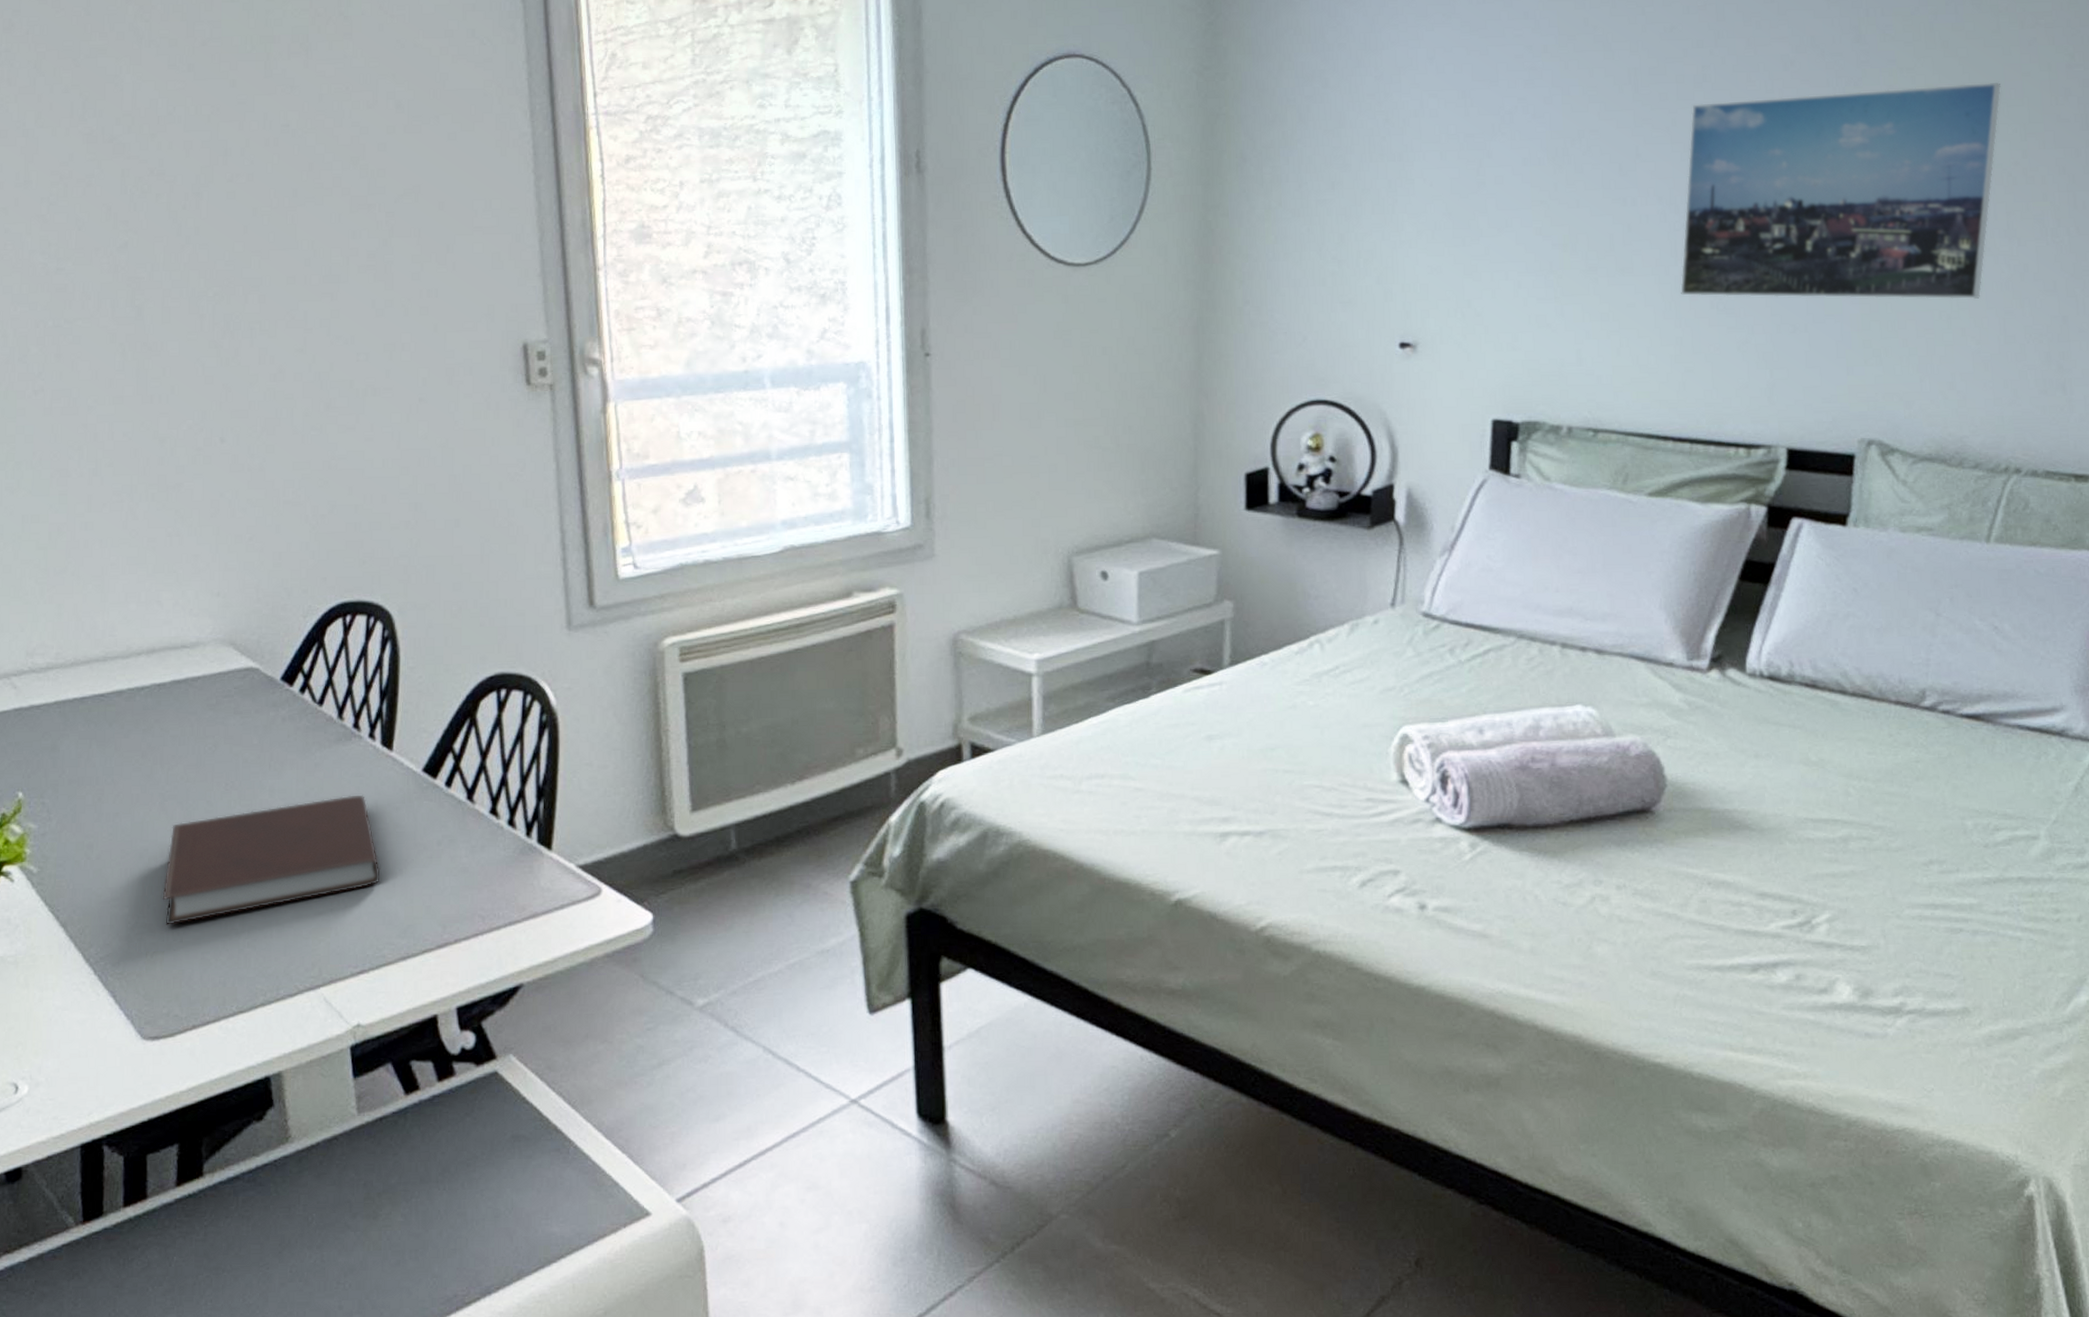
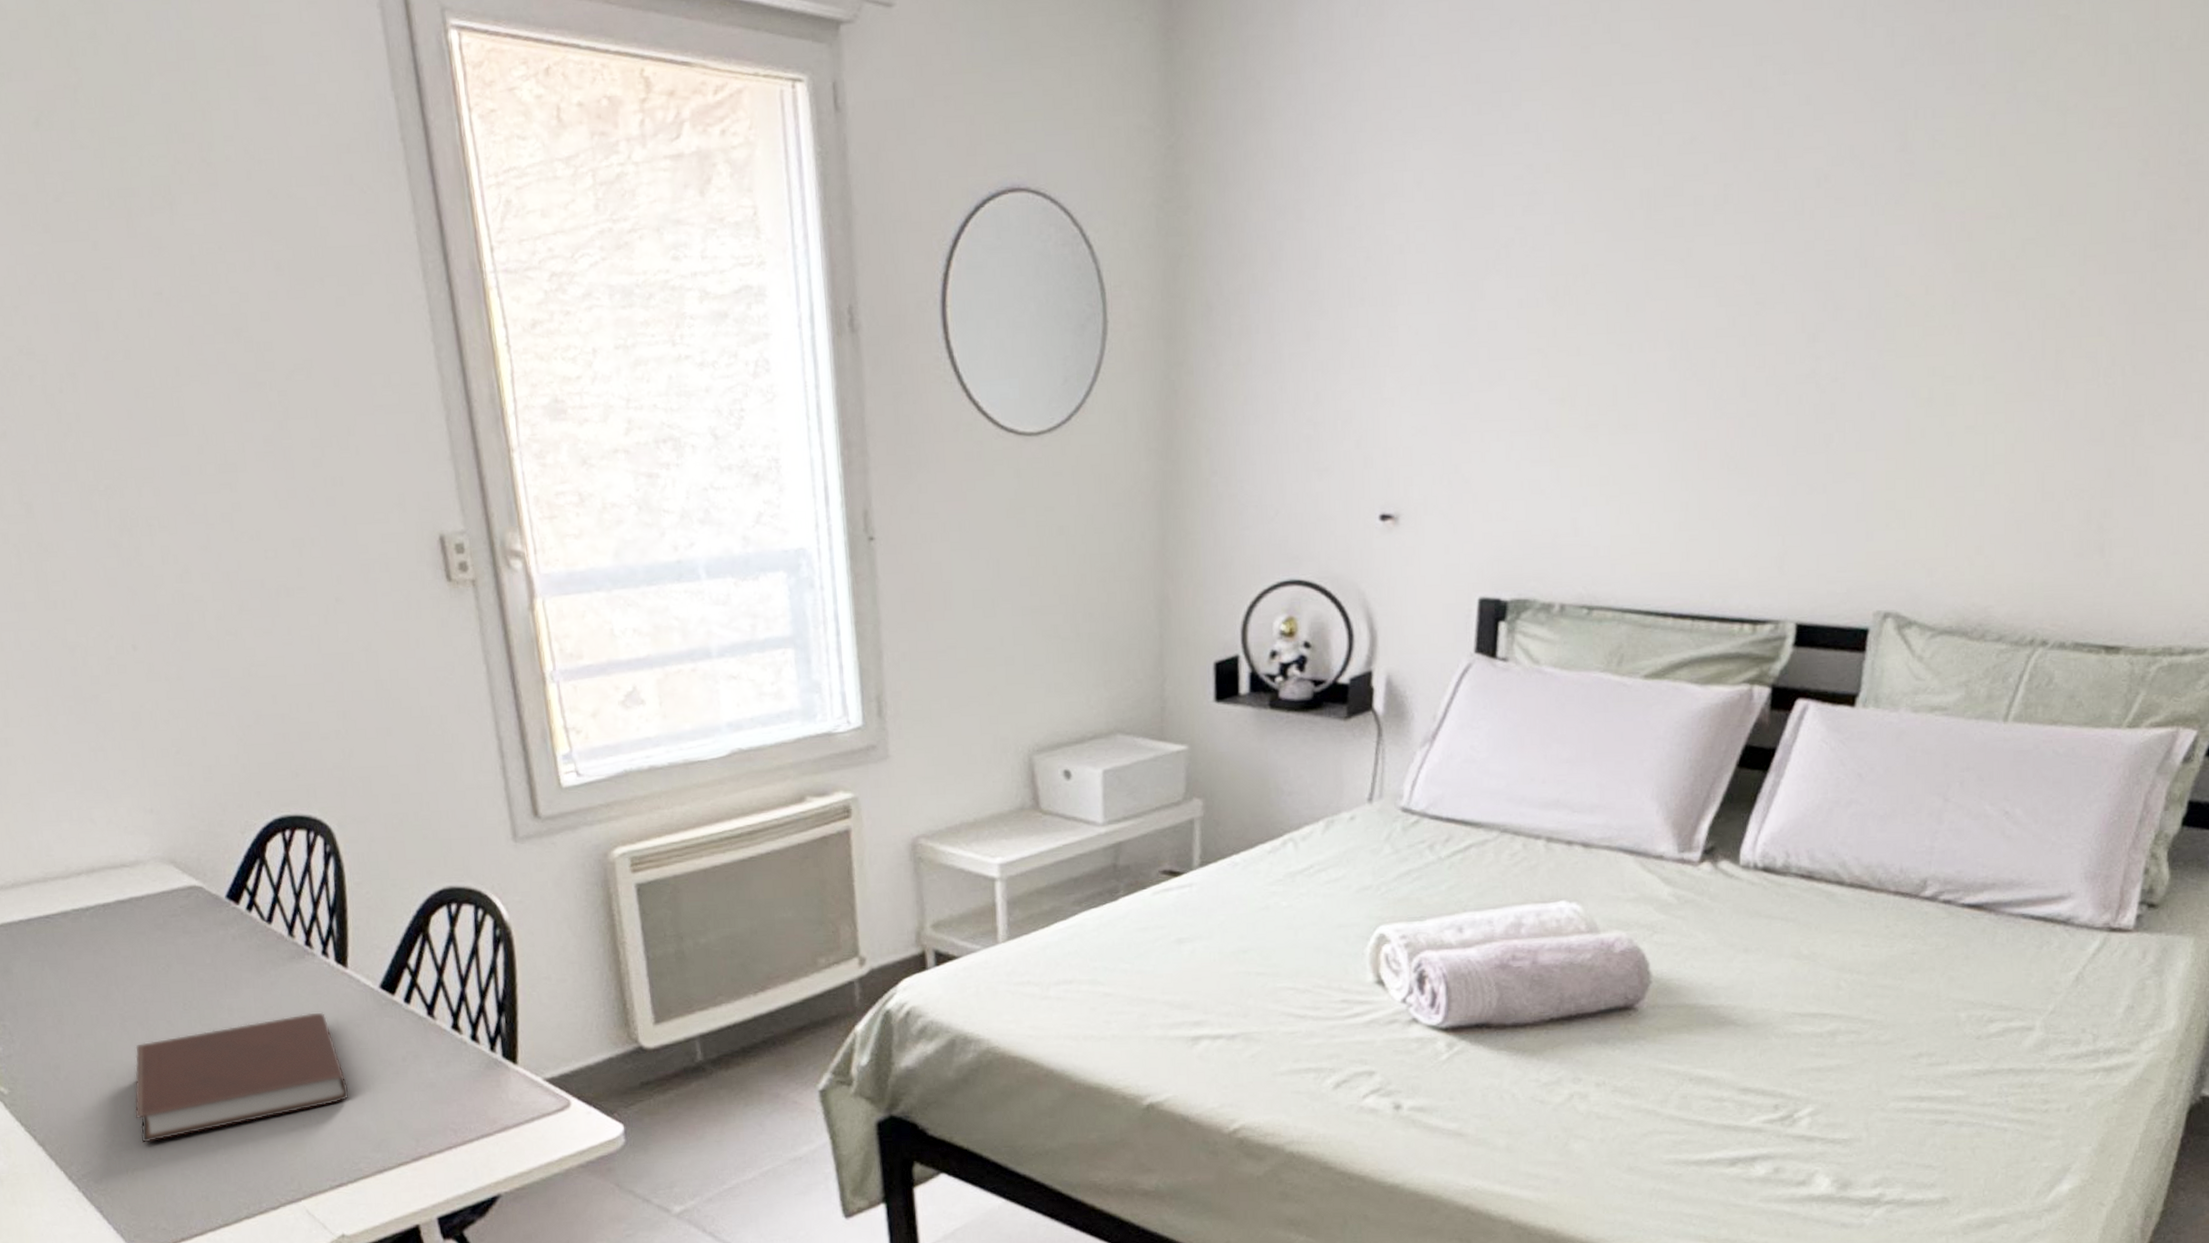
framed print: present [1680,83,2002,299] -> none [1689,196,2063,455]

